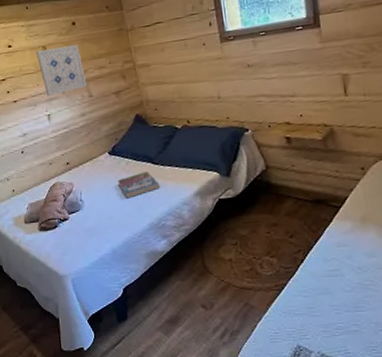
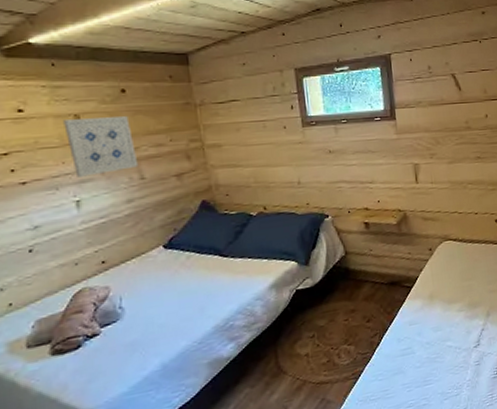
book: present [118,171,160,199] -> none [174,265,229,300]

